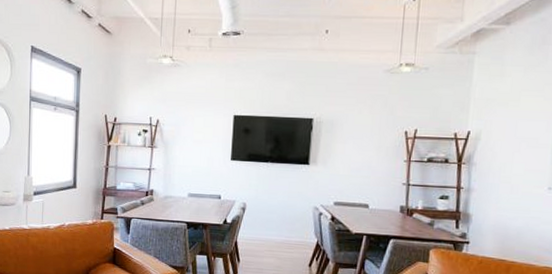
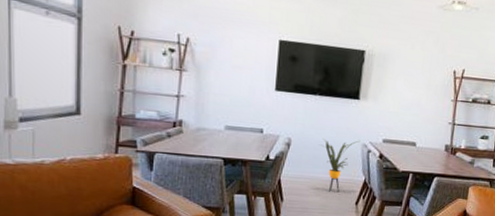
house plant: none [273,202,312,254] -> present [320,138,361,192]

